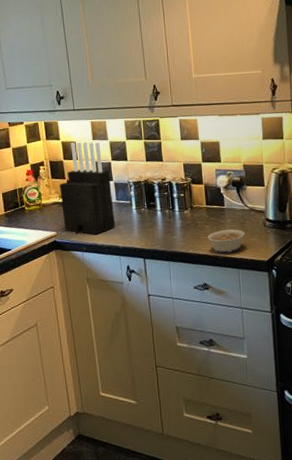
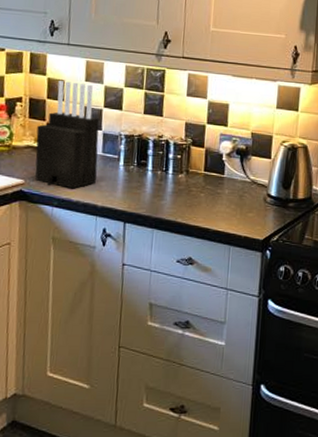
legume: present [200,229,245,254] -> none [192,200,242,227]

